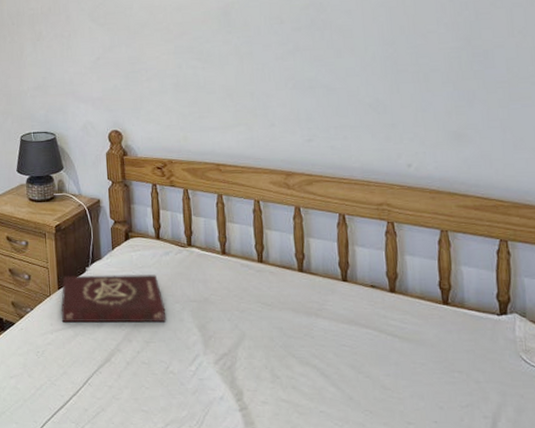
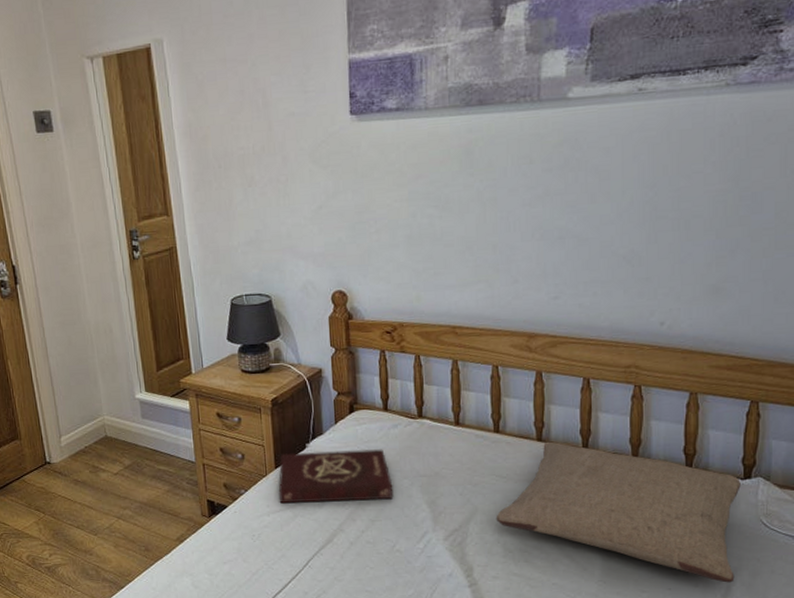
pillow: none [263,272,500,418] -> present [496,441,741,583]

